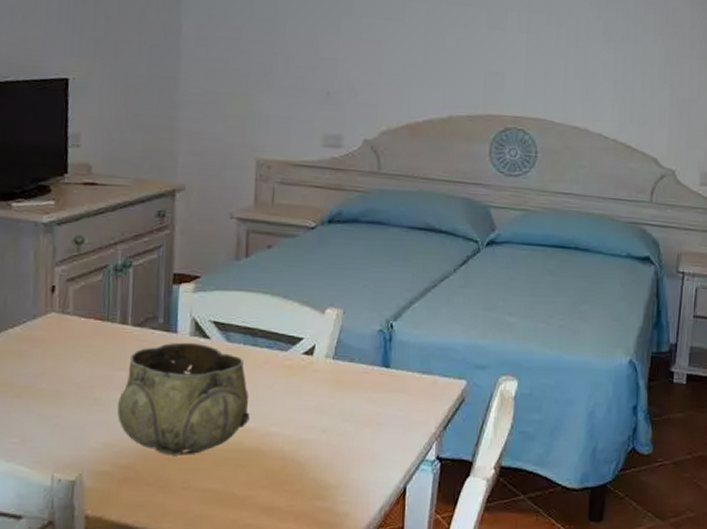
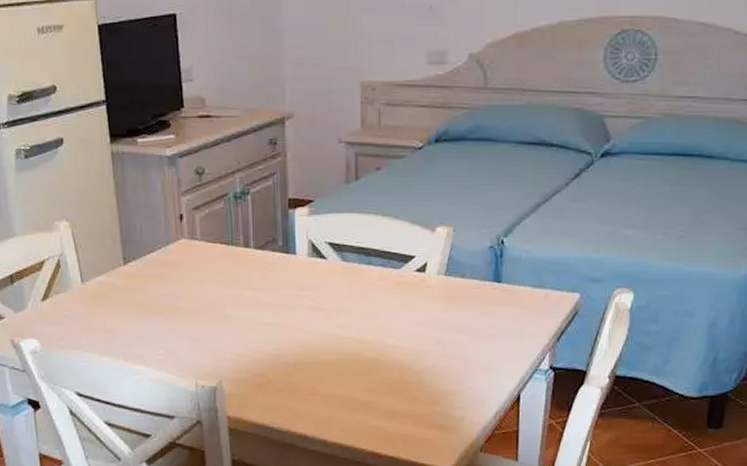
decorative bowl: present [117,342,250,455] -> none [248,263,368,365]

